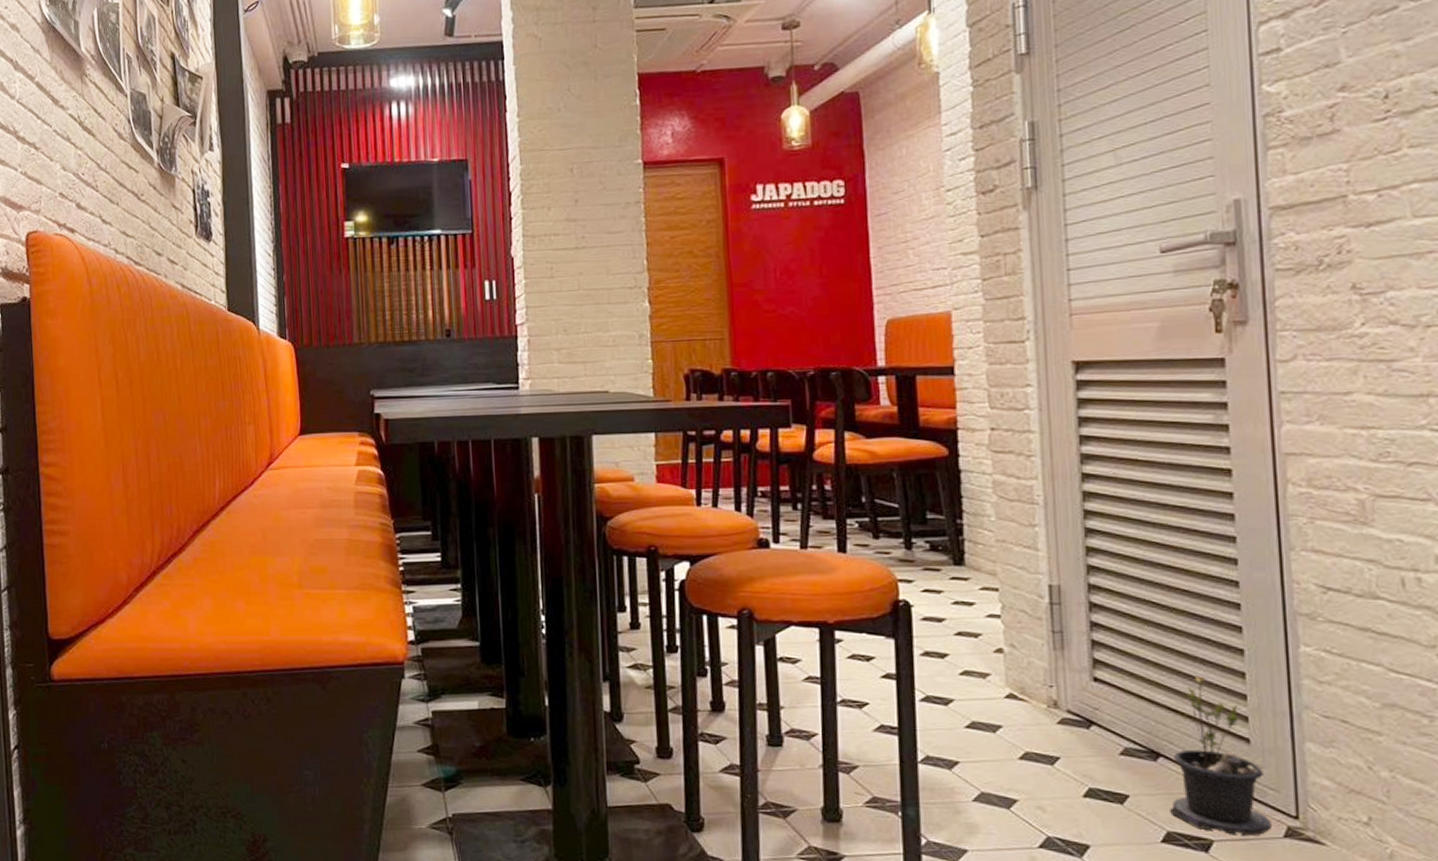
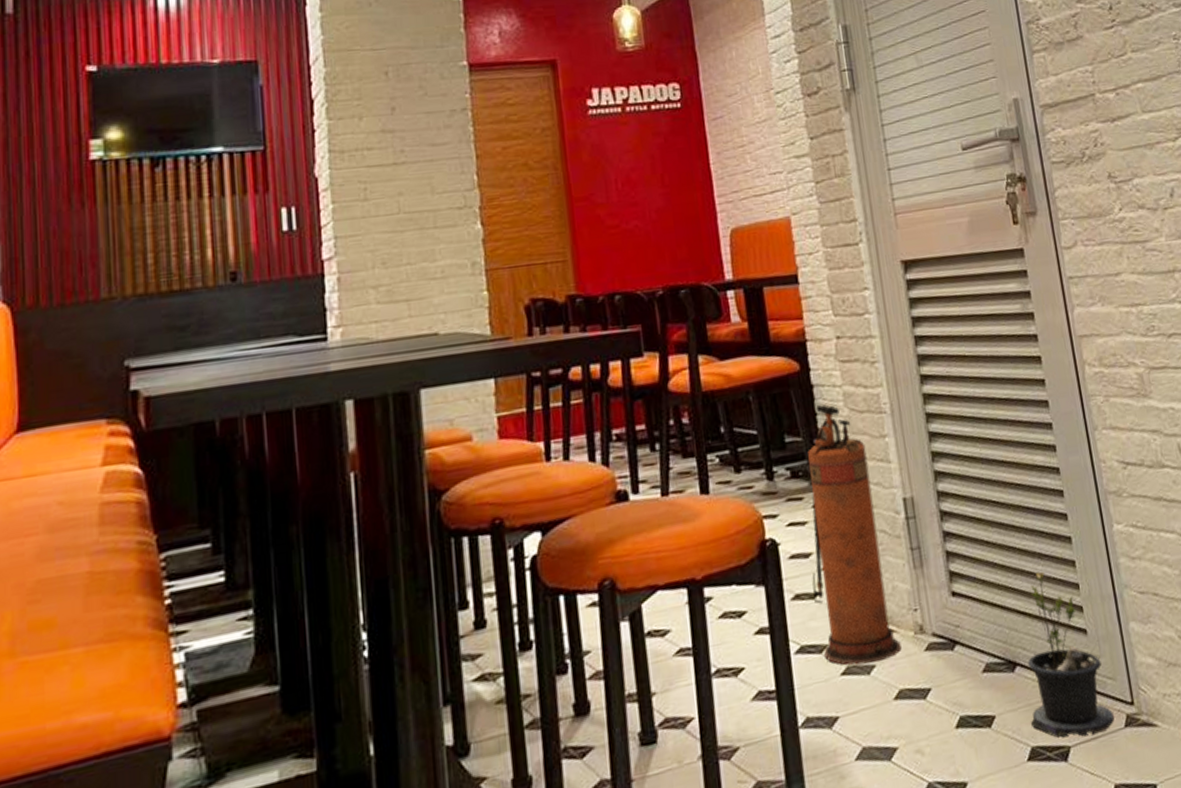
fire extinguisher: none [943,489,1032,724] -> present [808,404,902,666]

